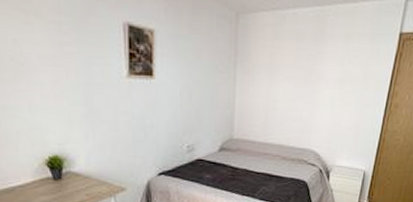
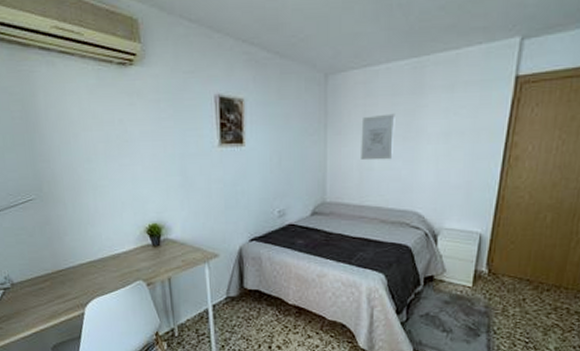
wall art: none [267,57,299,101] -> present [361,113,395,161]

